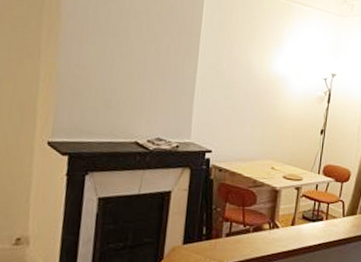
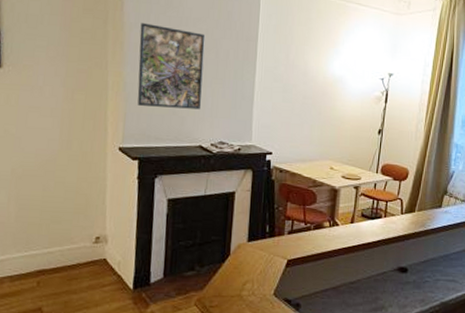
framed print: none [70,13,146,104] -> present [137,23,206,110]

